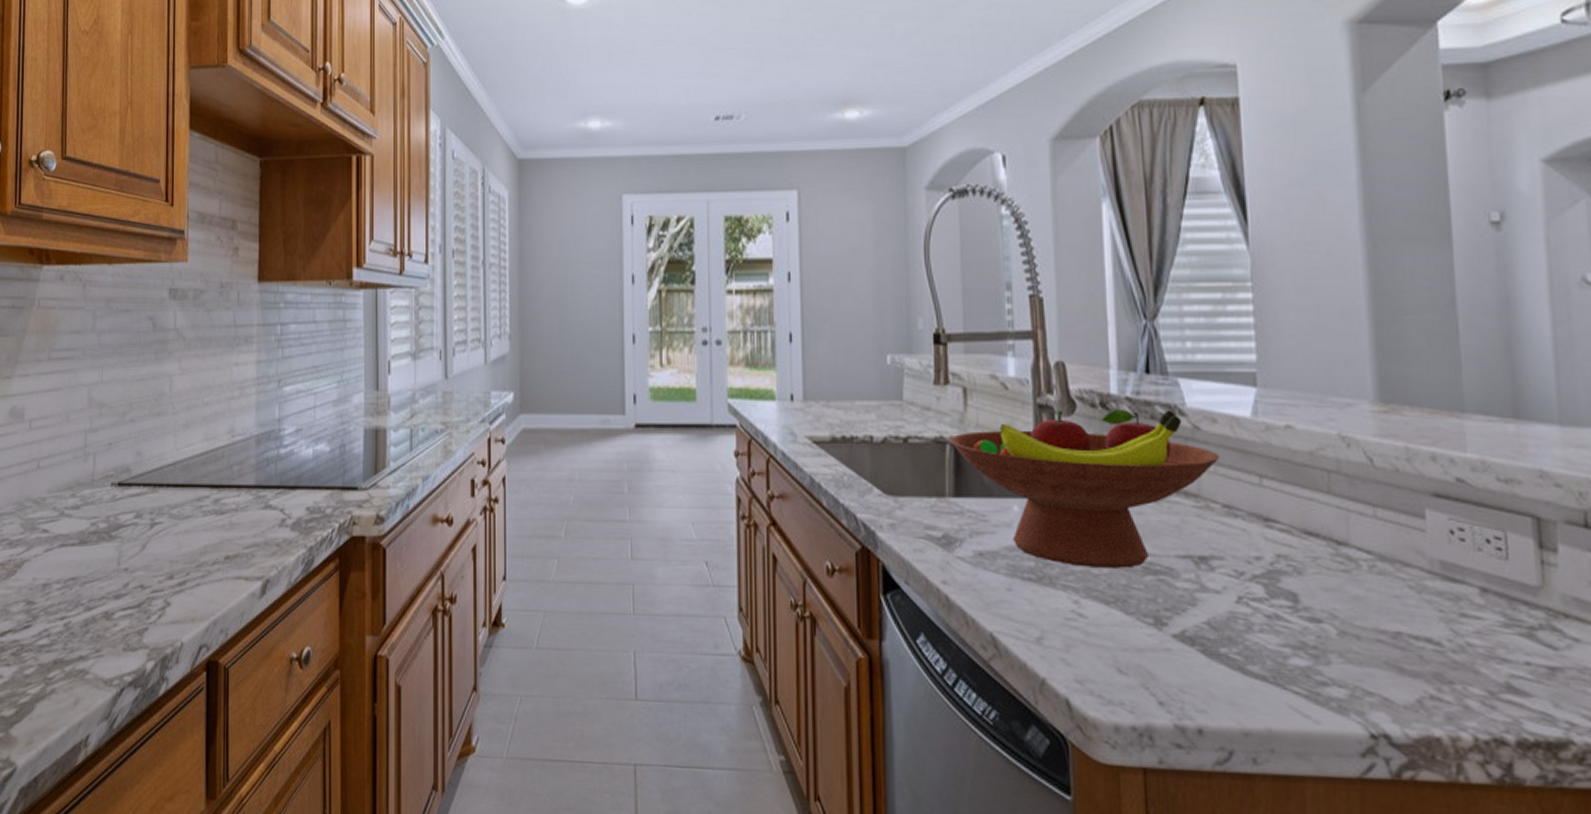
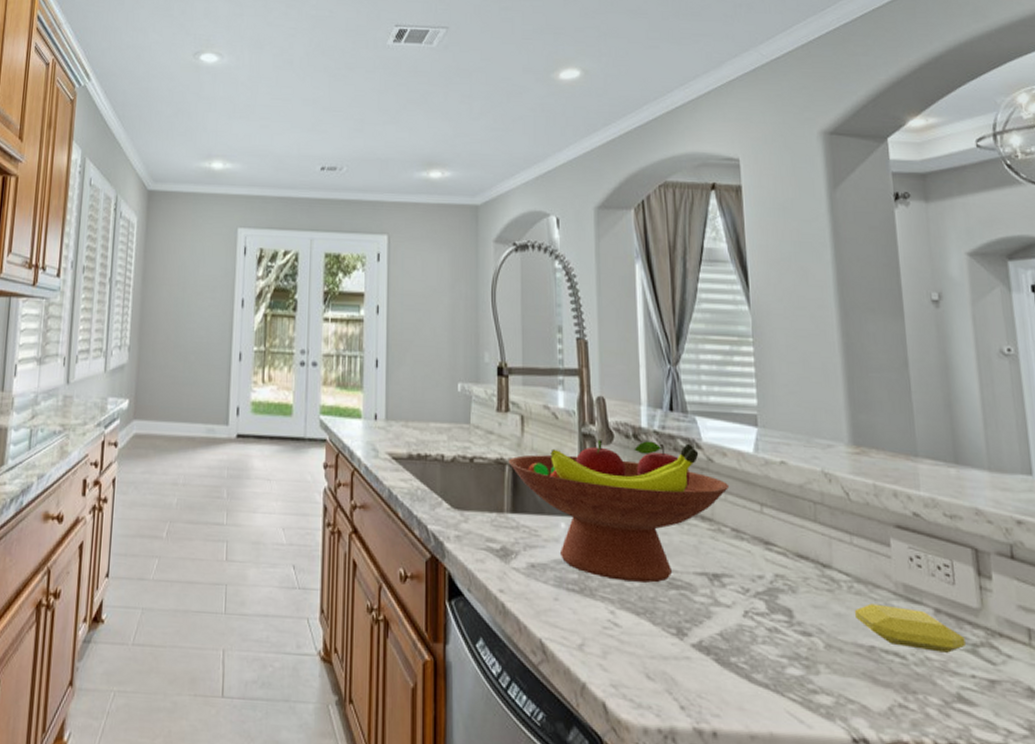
soap bar: none [1376,584,1519,638] -> present [854,603,965,653]

